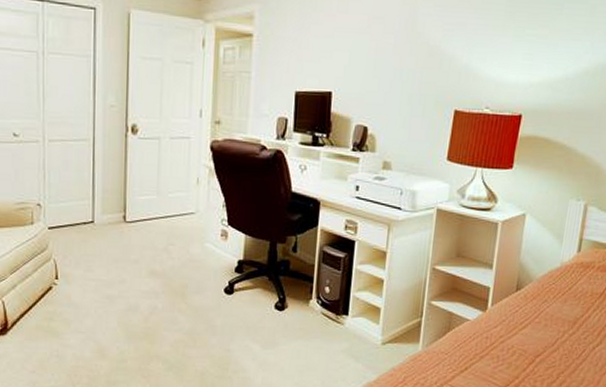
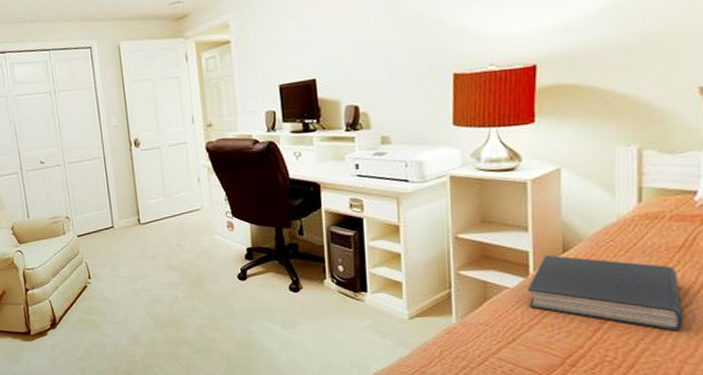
book: none [483,292,596,367] -> present [527,255,684,331]

